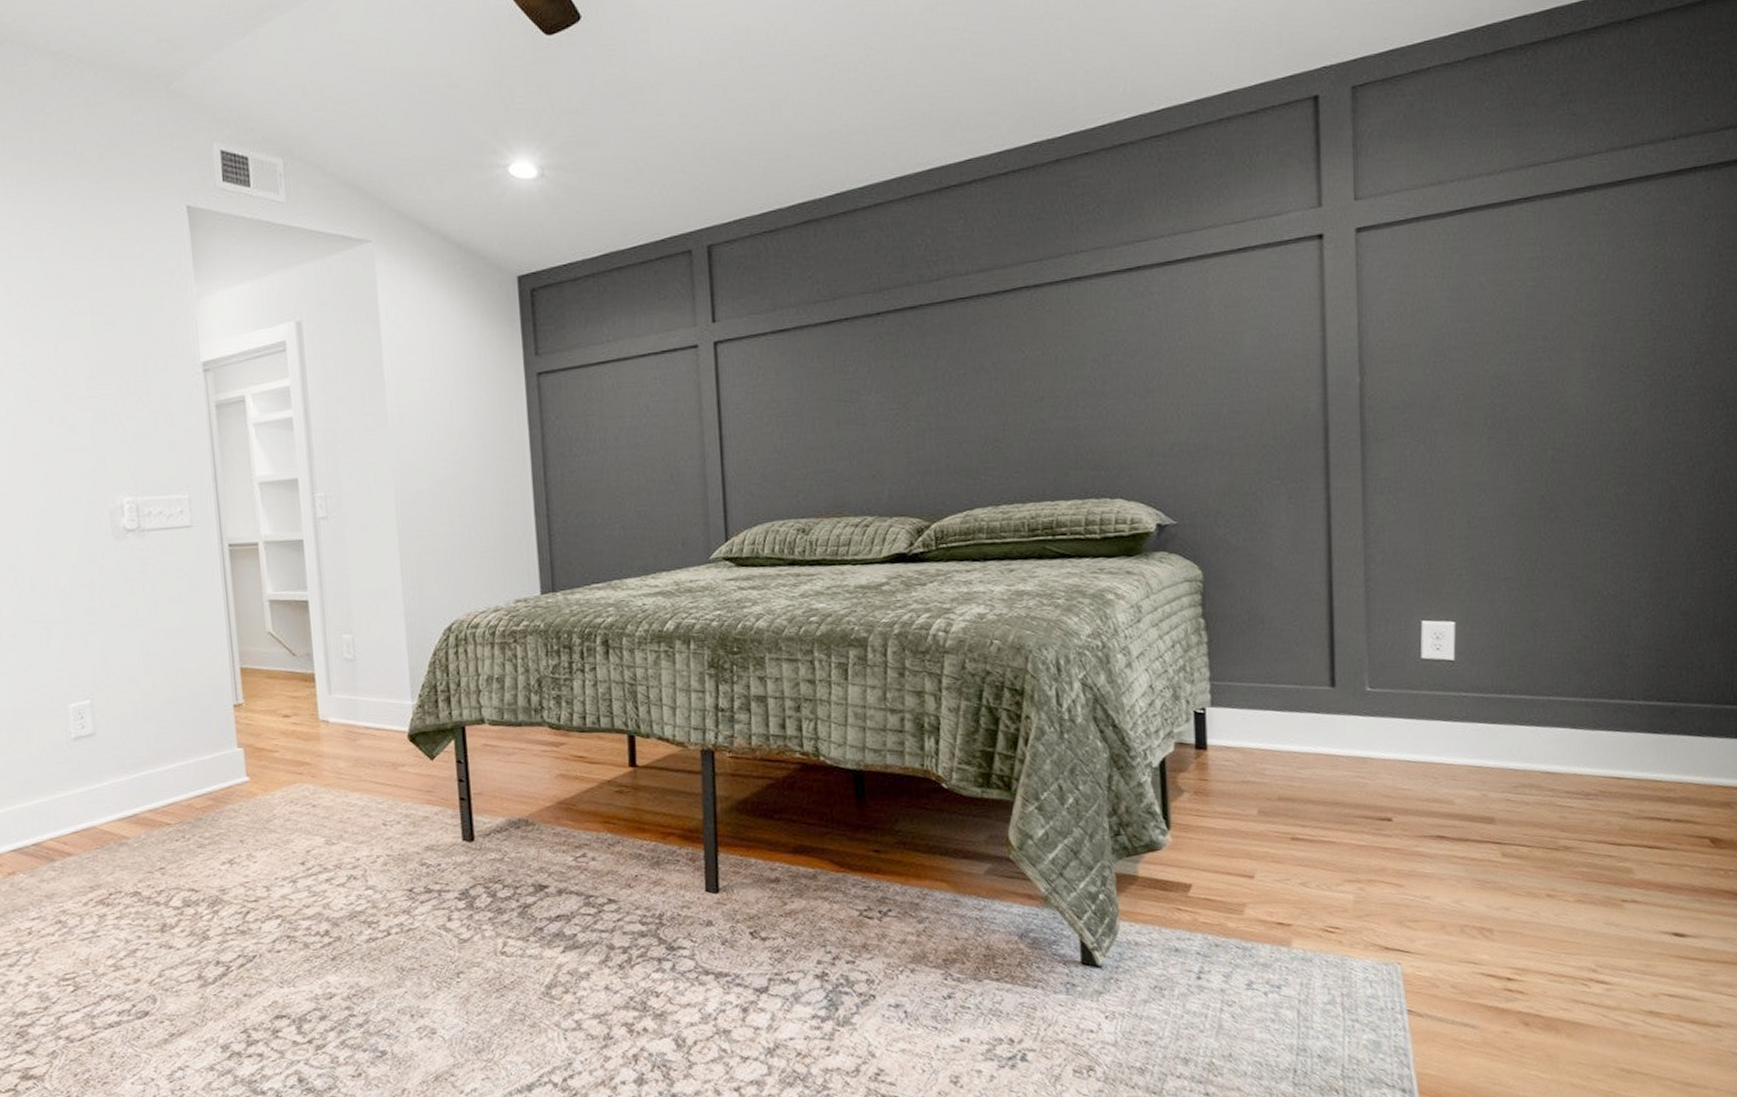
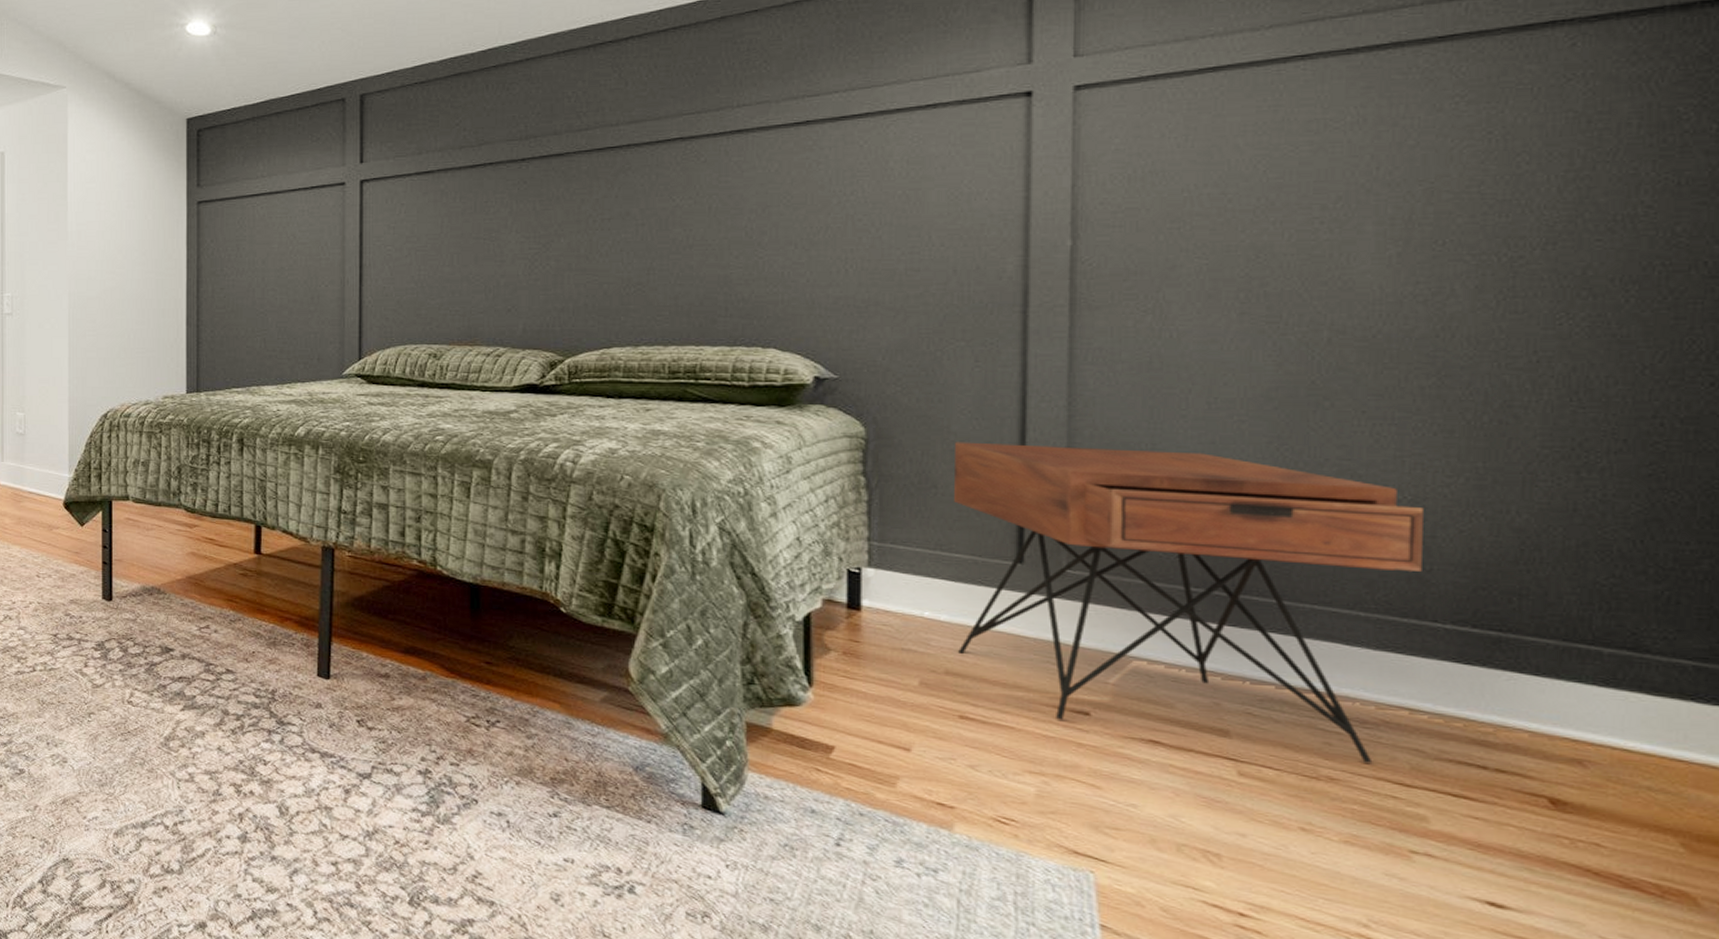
nightstand: none [1276,569,1622,830] -> present [954,442,1423,763]

